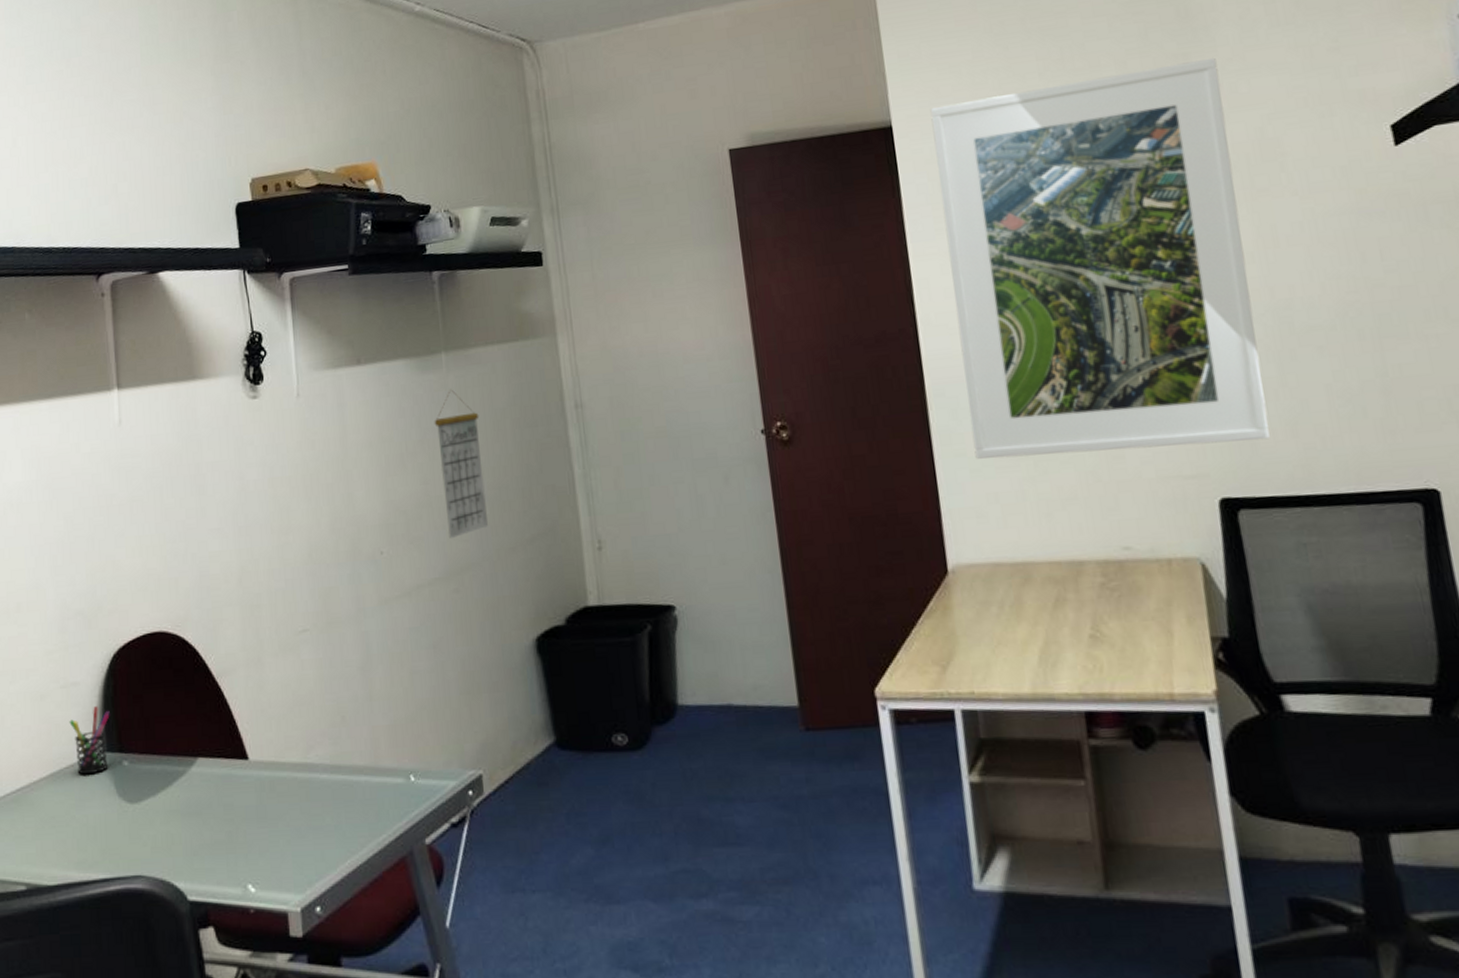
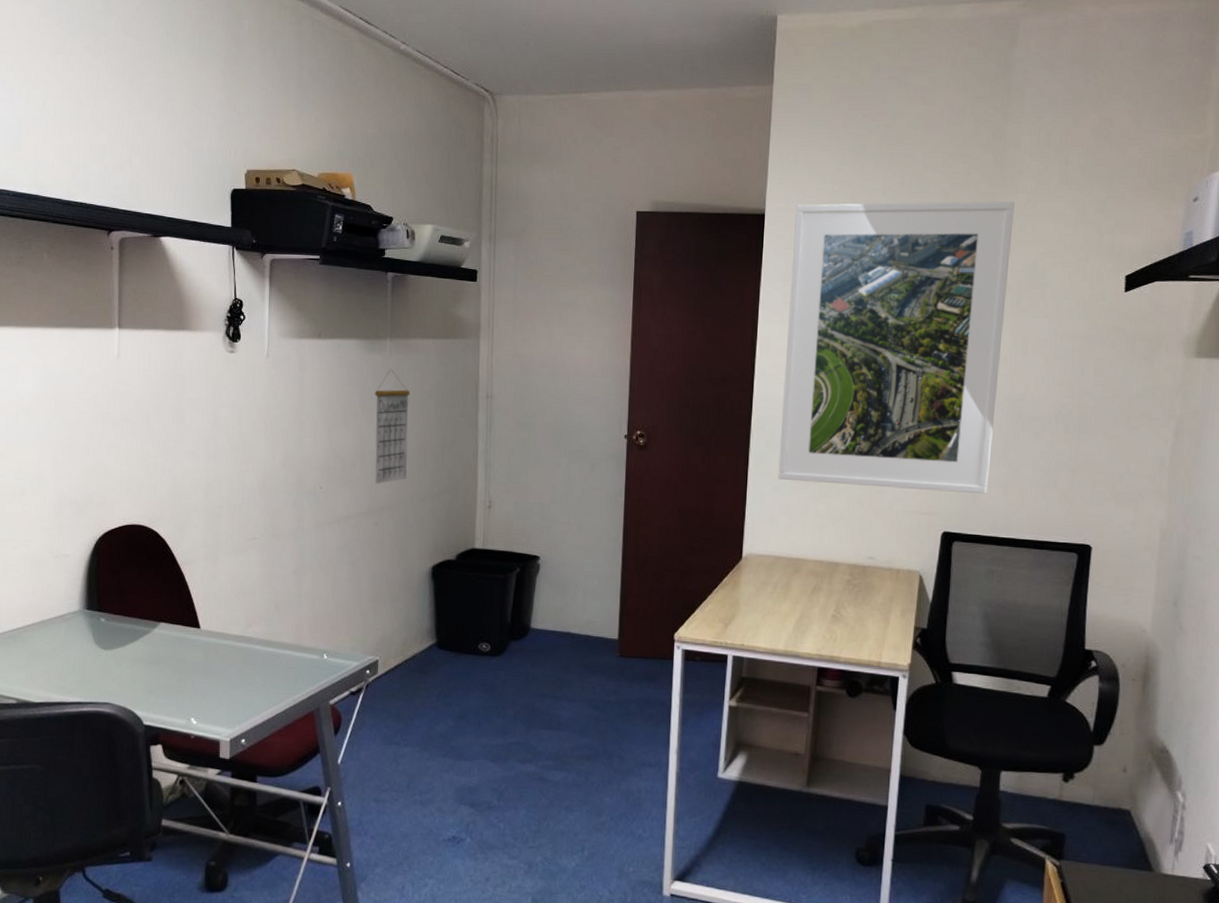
pen holder: present [69,706,110,775] -> none [59,575,93,625]

